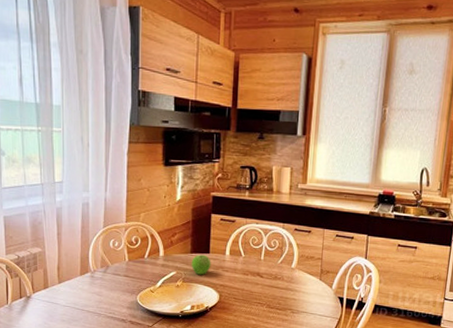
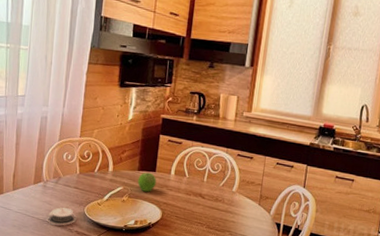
architectural model: none [98,298,130,317] -> present [47,207,77,226]

